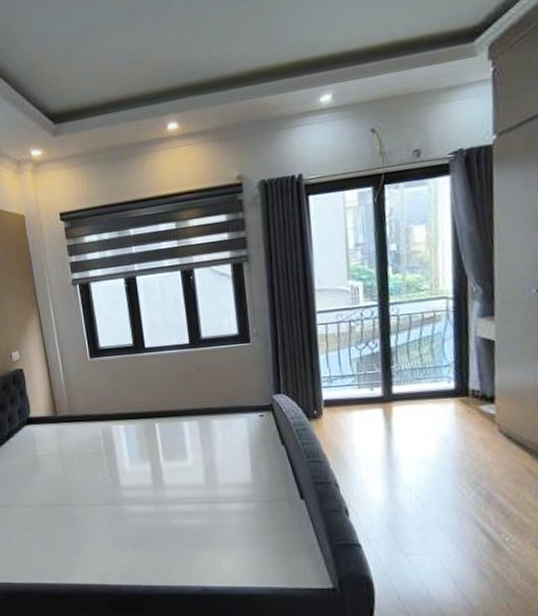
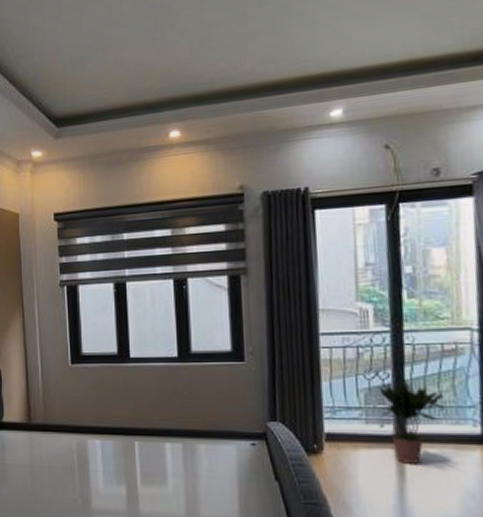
potted plant: none [369,349,425,420] -> present [380,382,446,464]

